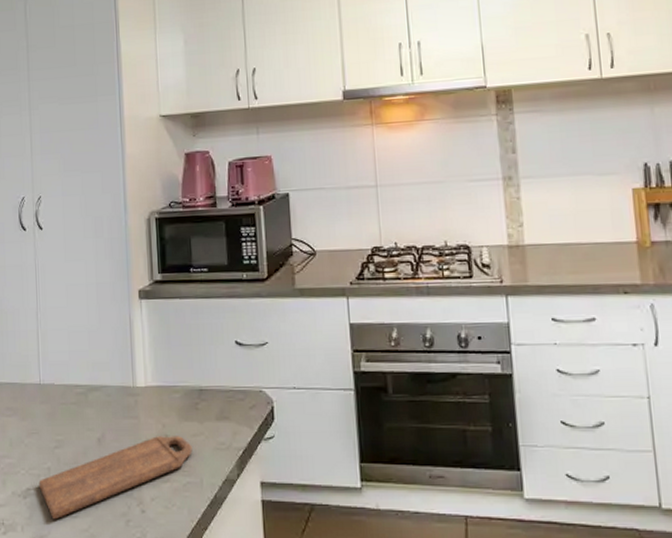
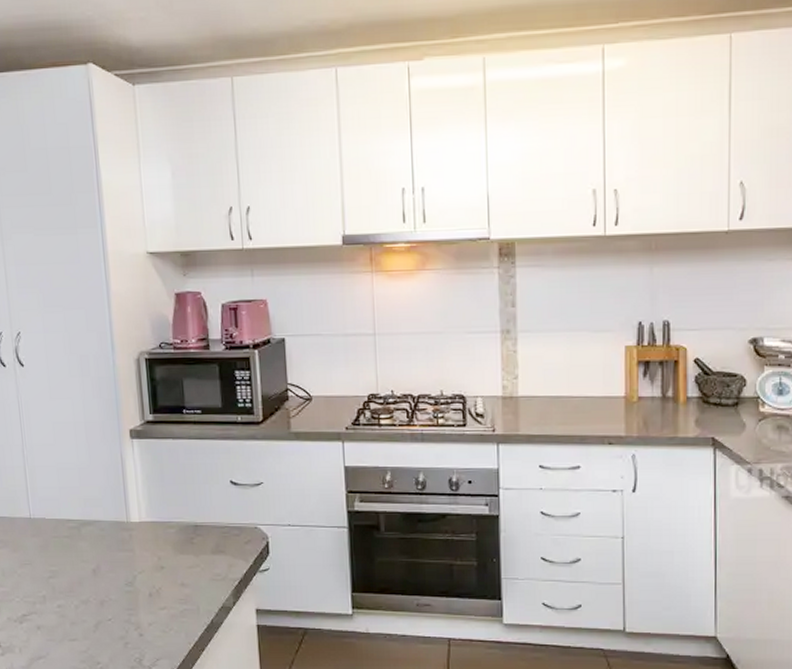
cutting board: present [38,436,193,520] -> none [34,568,189,643]

